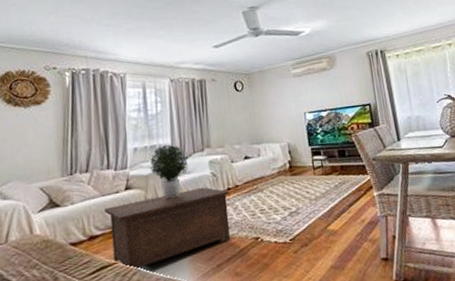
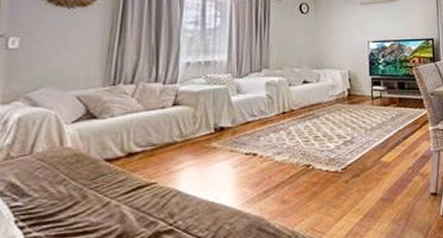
cabinet: present [104,187,231,270] -> none [147,109,285,191]
potted plant: present [149,144,189,199] -> none [201,61,245,119]

